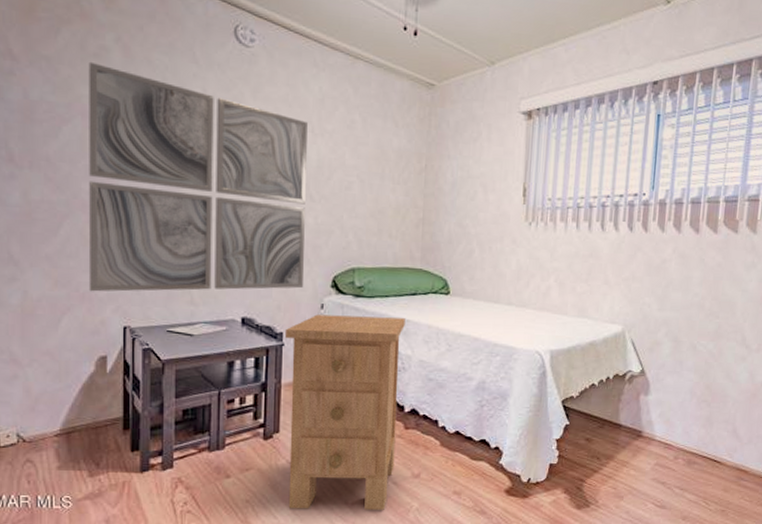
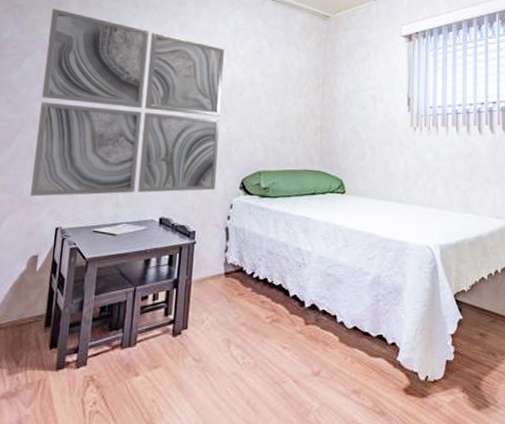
nightstand: present [284,314,405,510] -> none [192,214,305,411]

